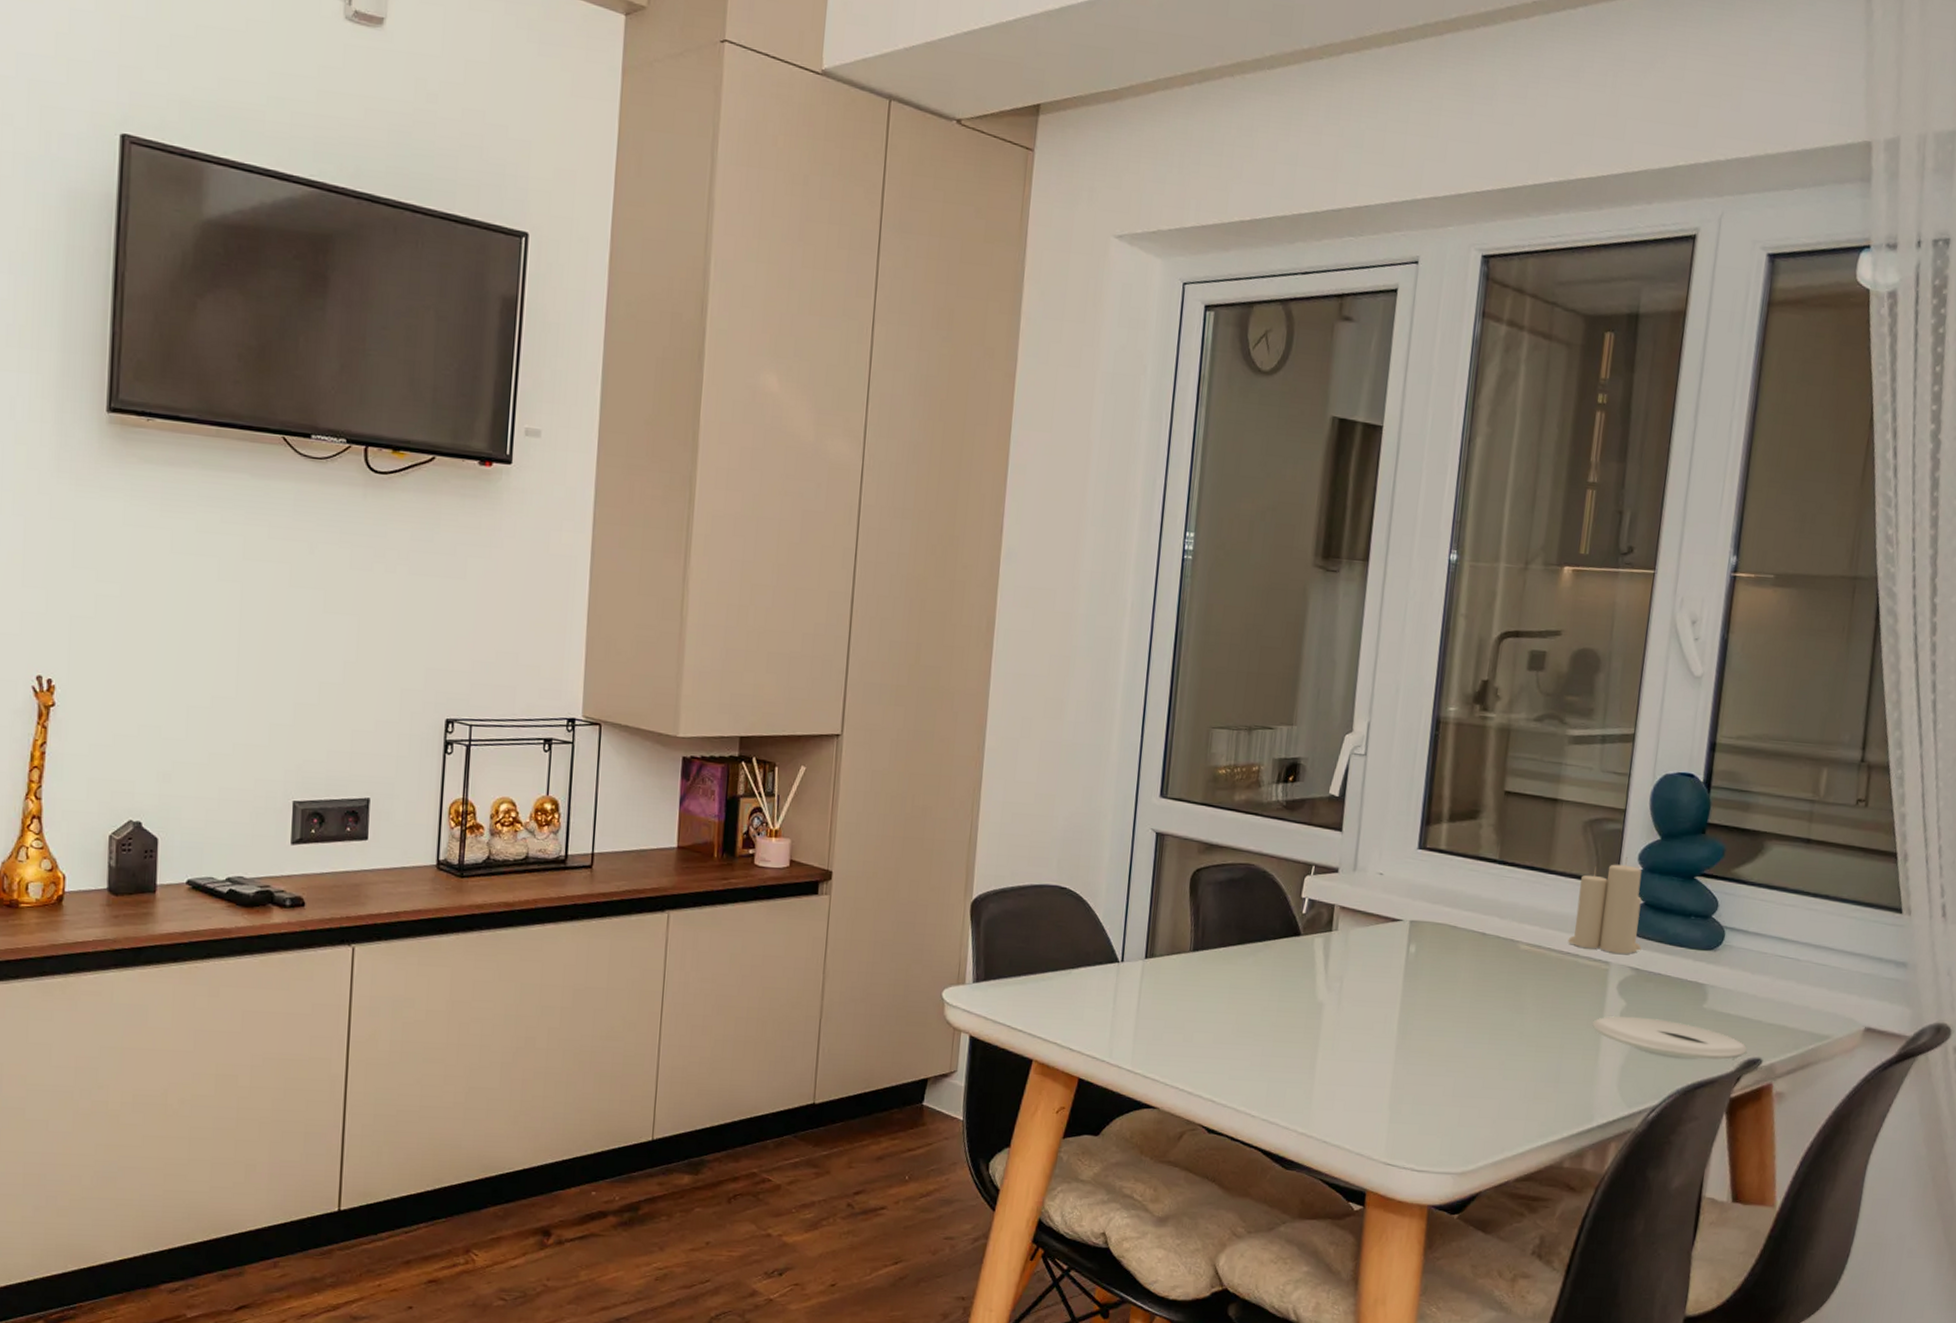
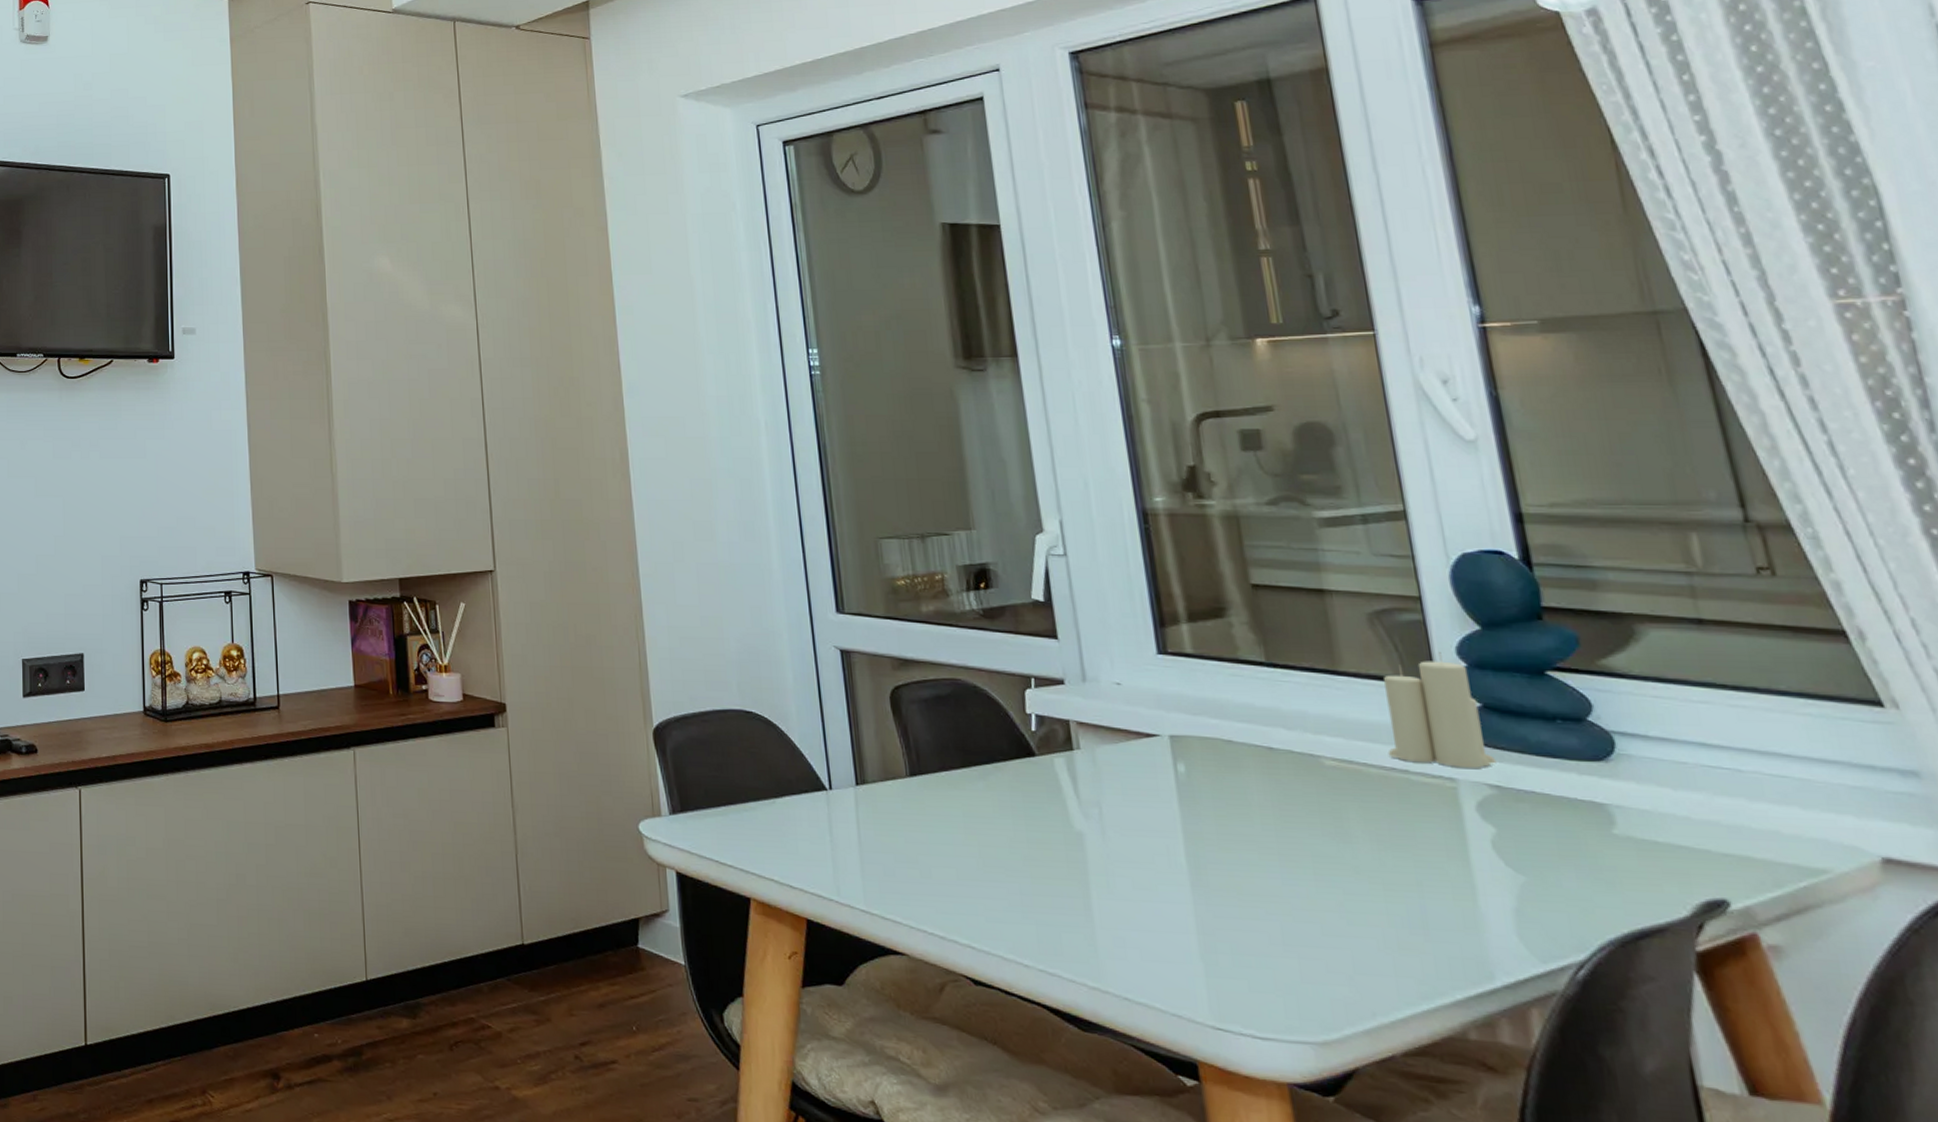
plate: present [1592,1016,1747,1060] -> none [1455,845,1701,902]

